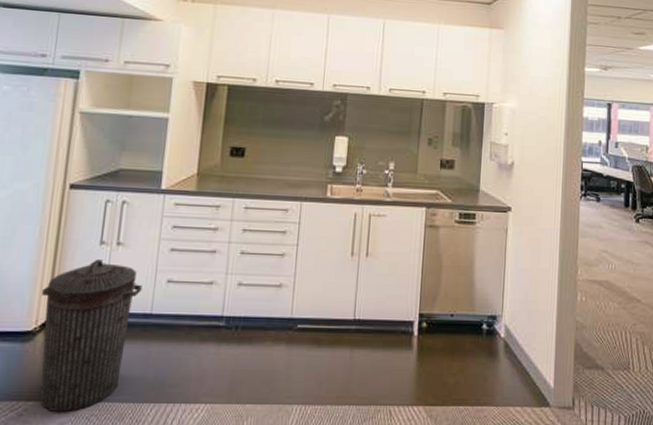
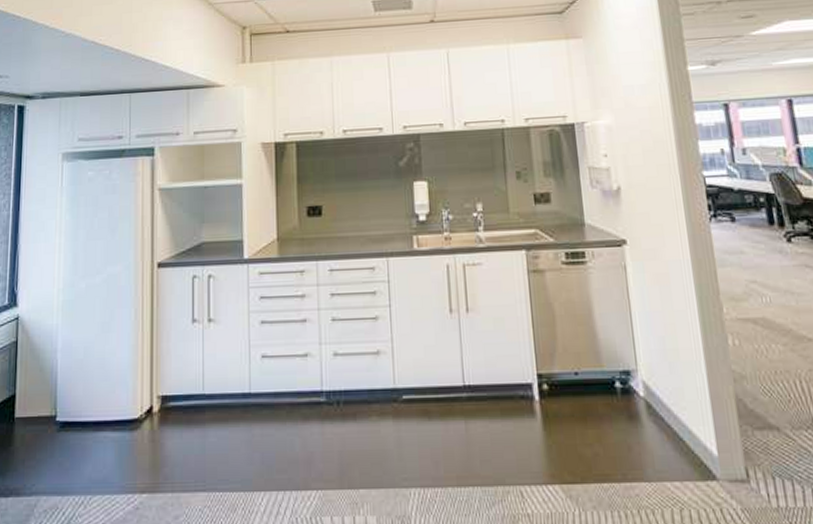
trash can: present [39,260,142,413] -> none [144,339,238,505]

